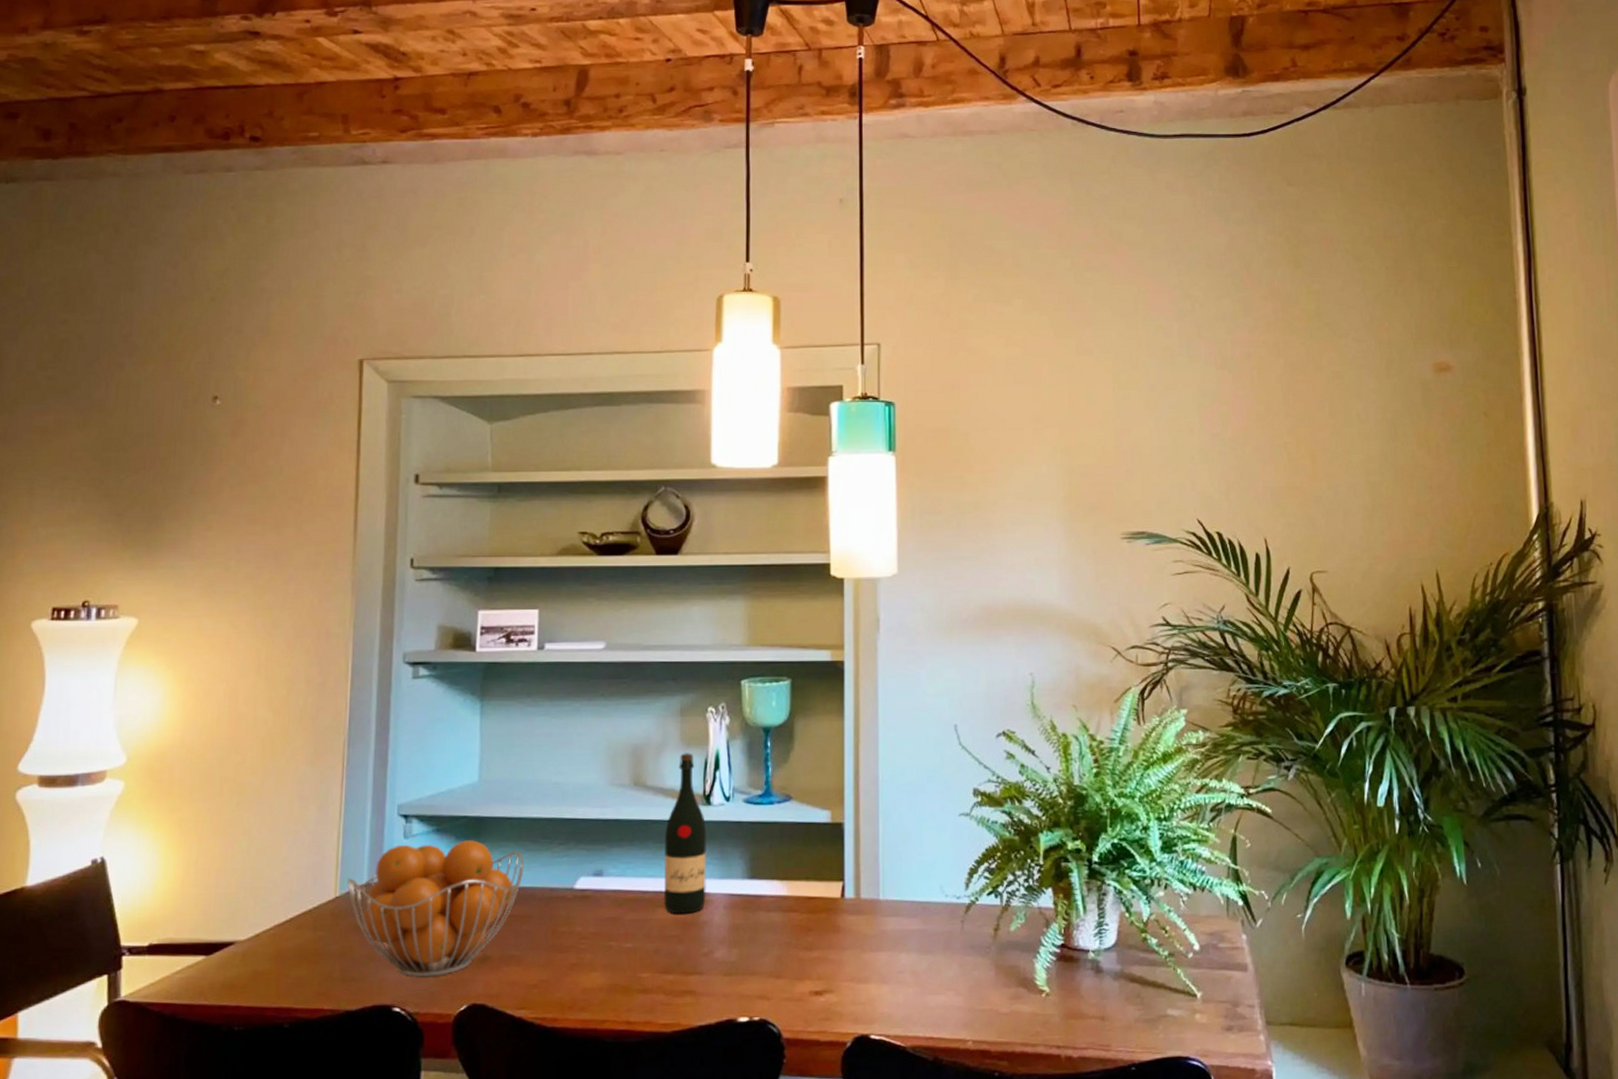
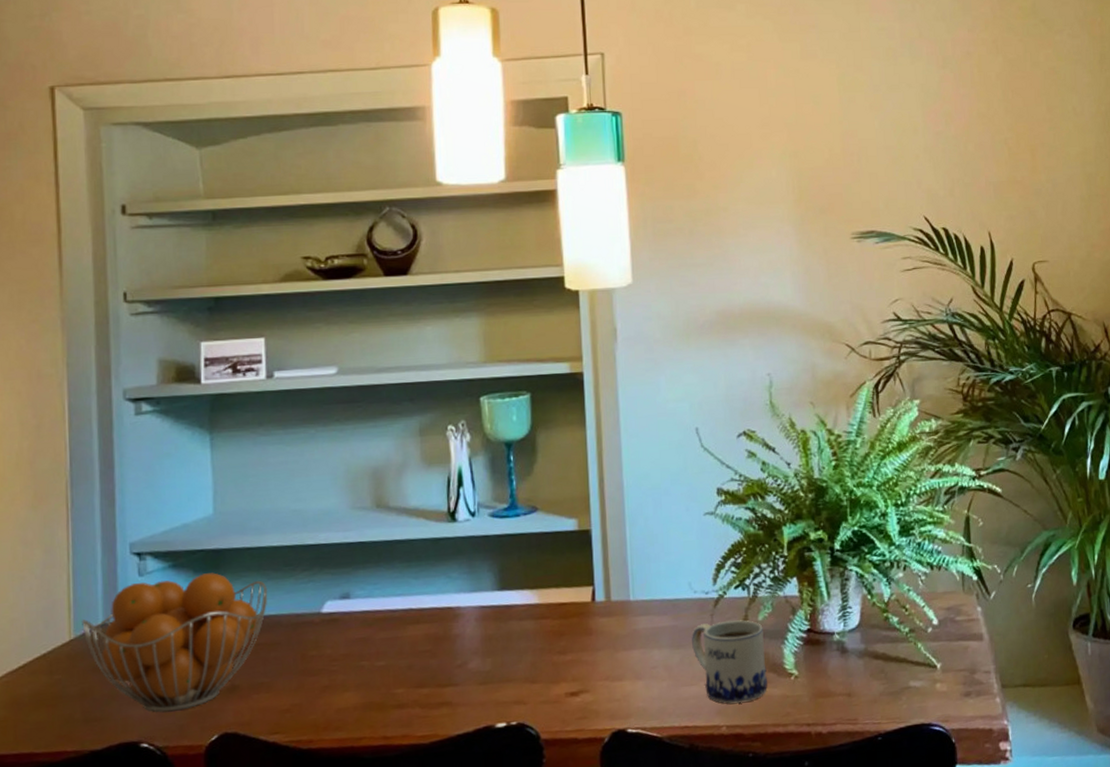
wine bottle: present [663,753,707,914] -> none [411,472,457,630]
mug: none [941,928,1017,1017] -> present [692,620,767,704]

